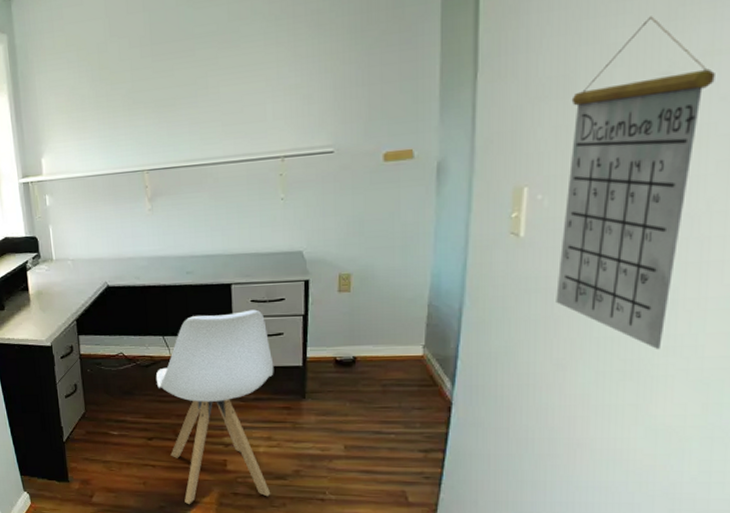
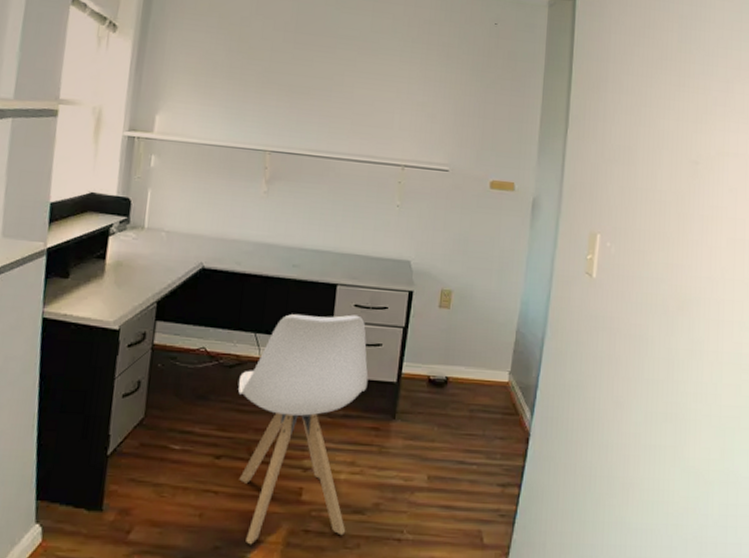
calendar: present [556,16,715,350] -> none [617,116,725,396]

